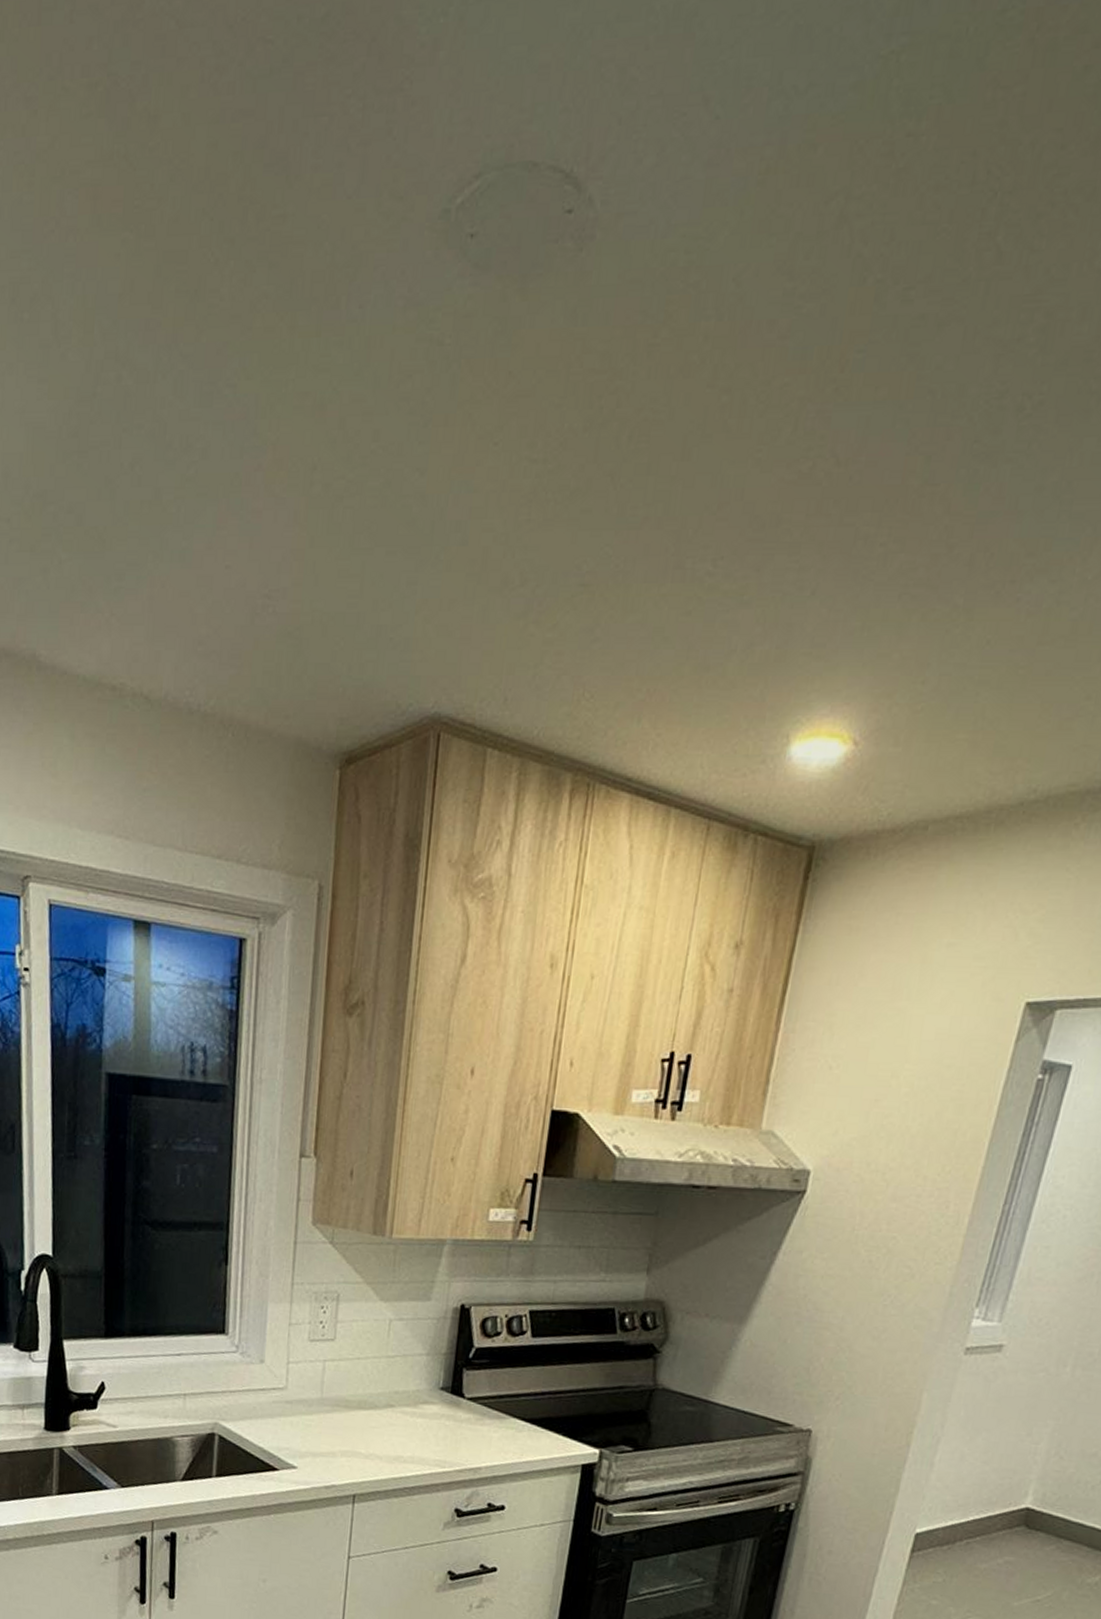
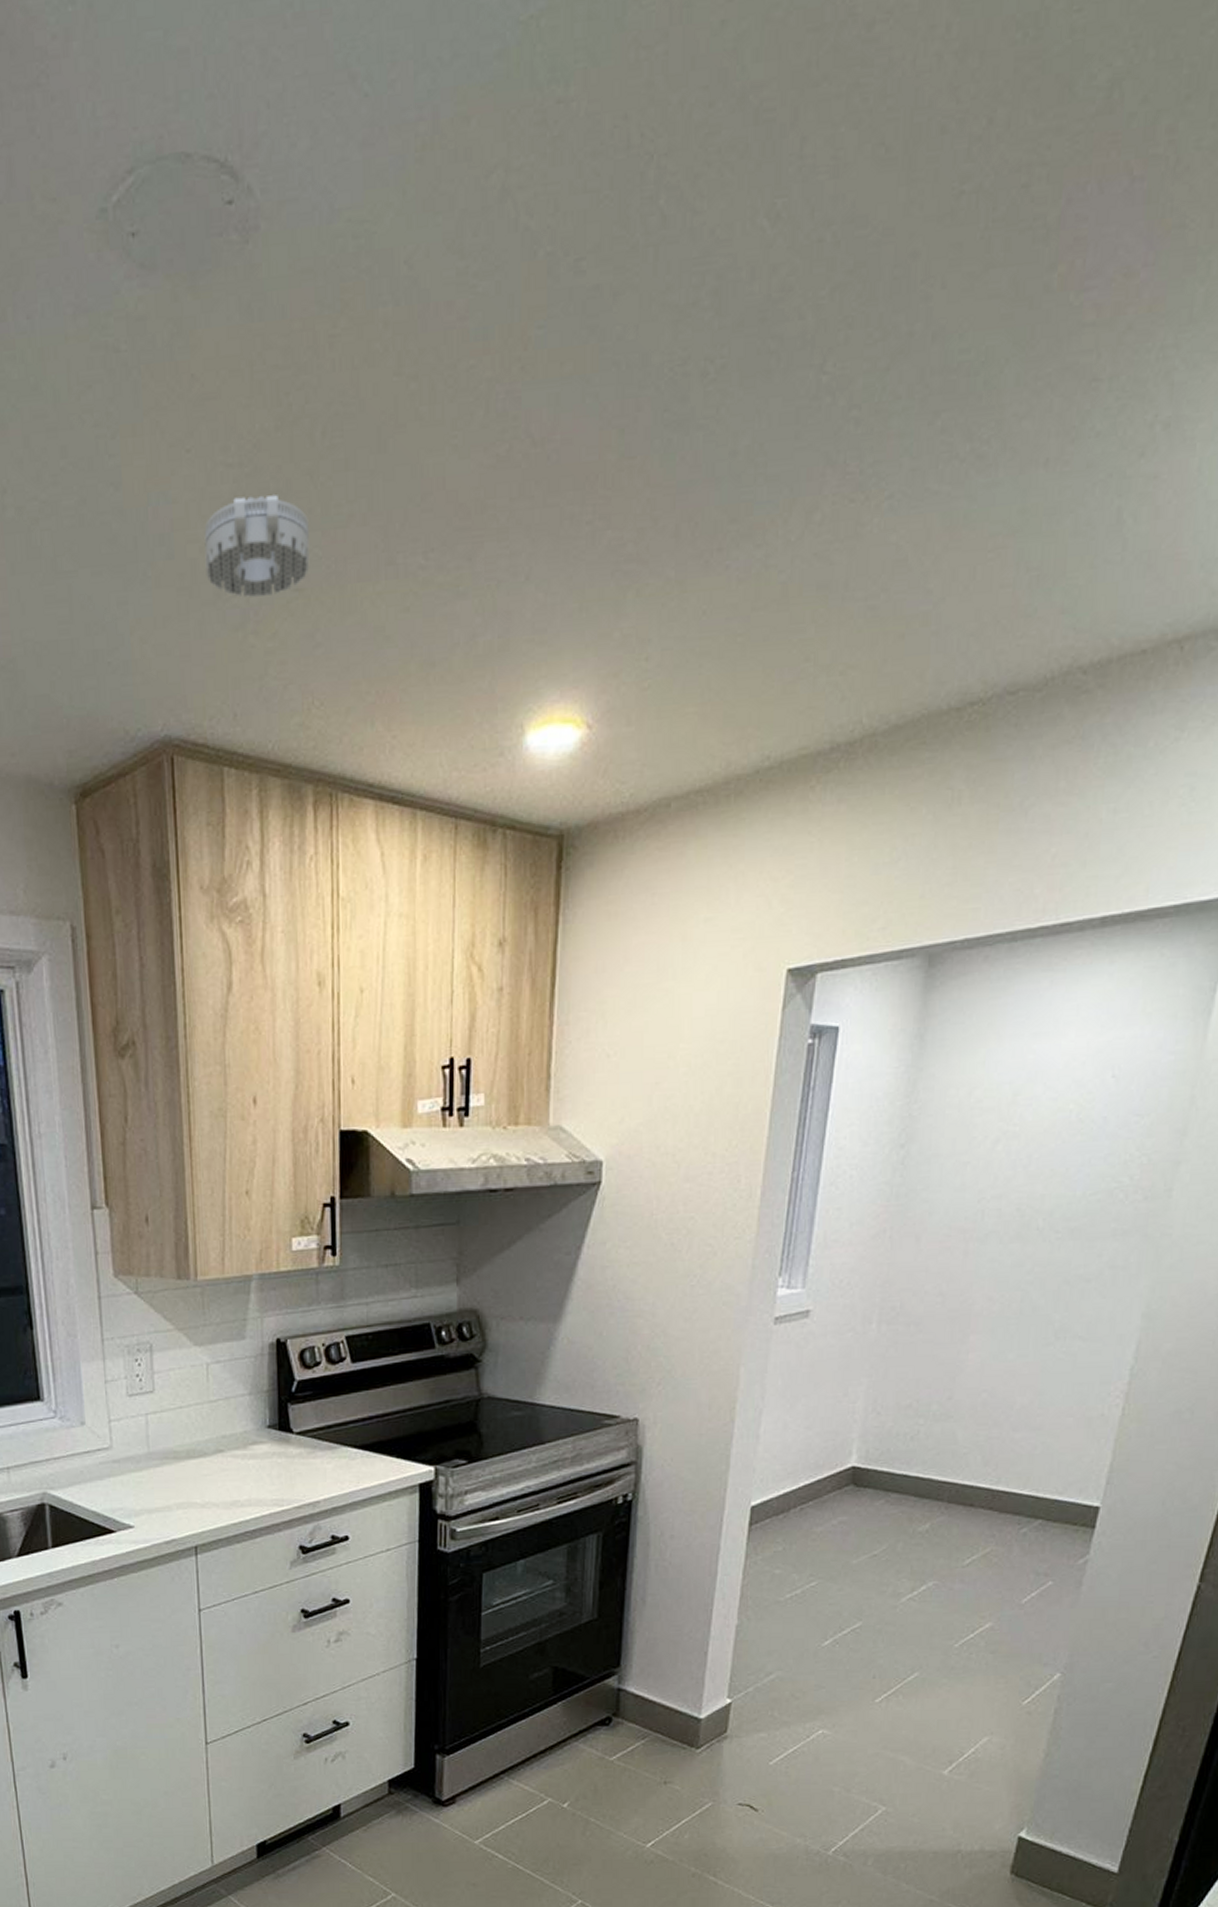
smoke detector: none [496,491,604,589] -> present [204,495,310,598]

